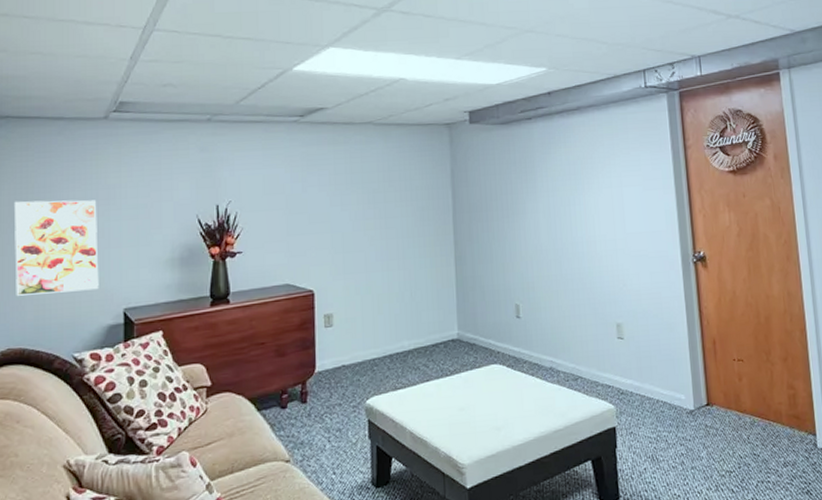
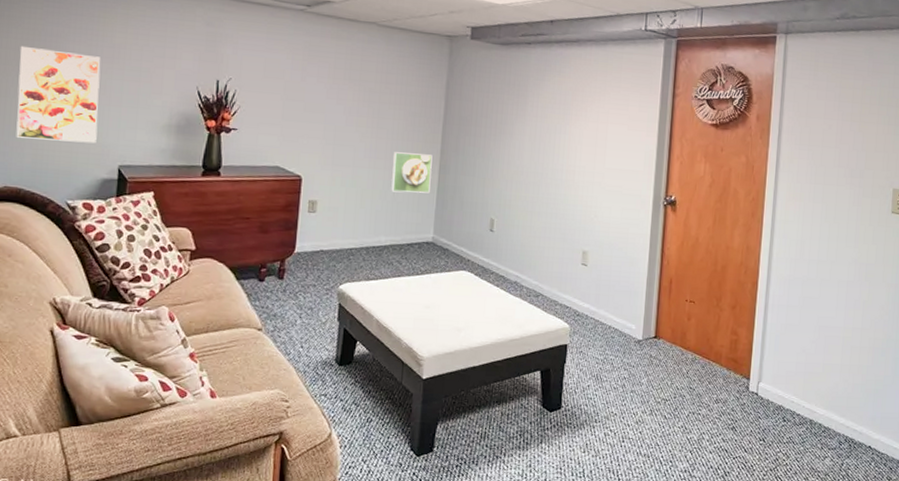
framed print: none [406,247,448,293] -> present [391,152,433,193]

